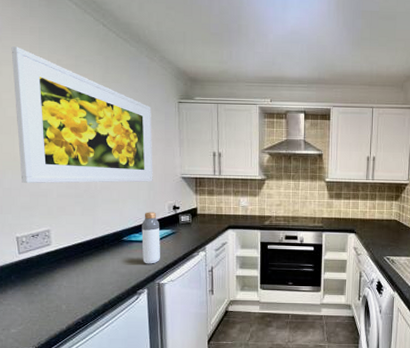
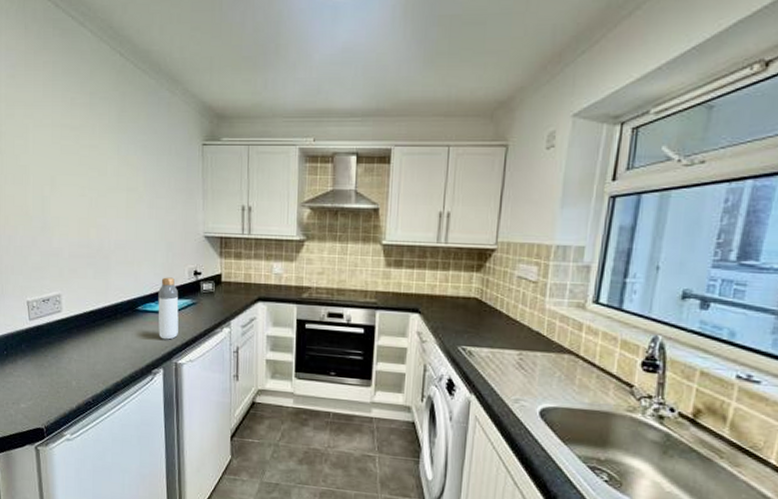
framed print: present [11,46,153,184] -> none [24,84,173,242]

